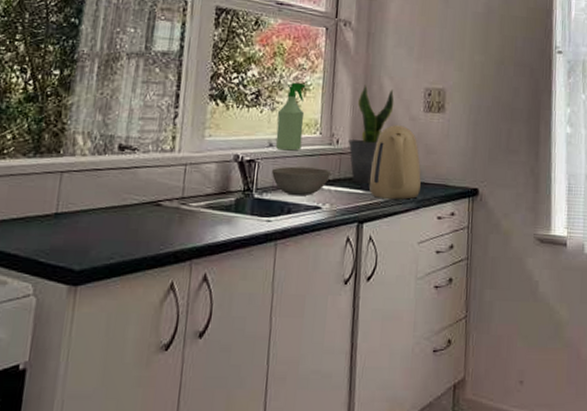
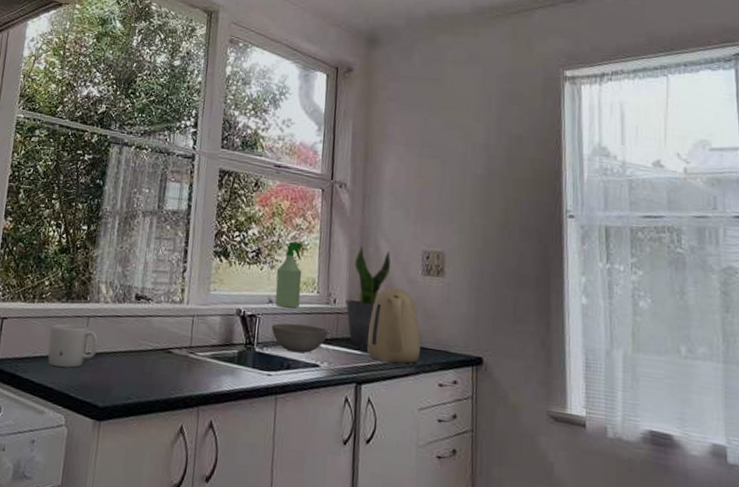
mug: none [10,181,74,231] -> present [47,323,99,368]

